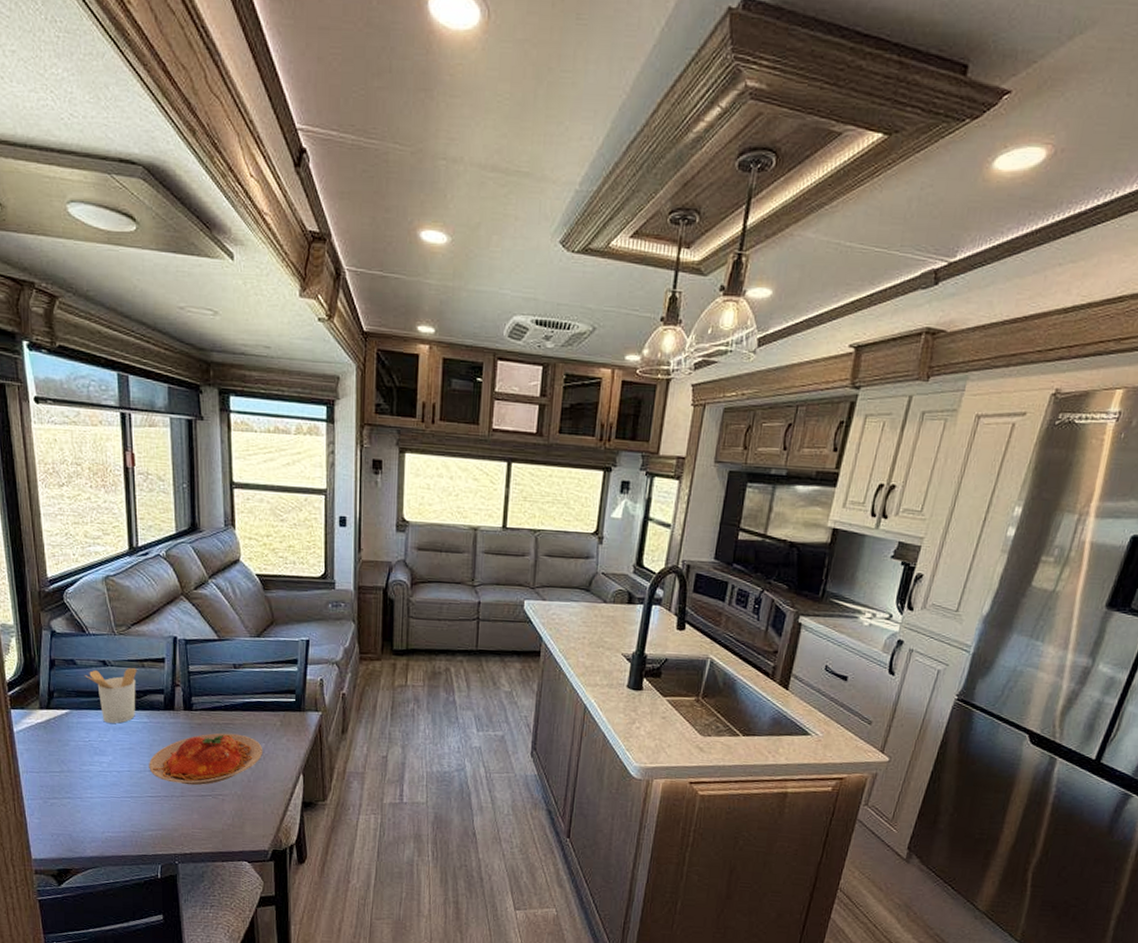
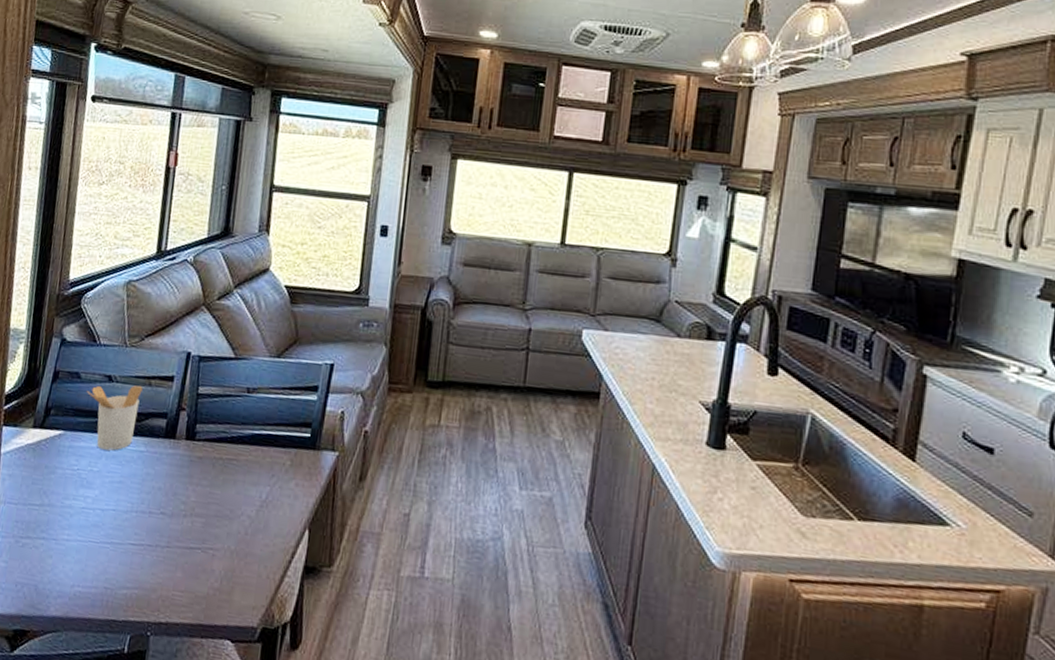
plate: present [149,733,263,786] -> none [136,470,267,535]

